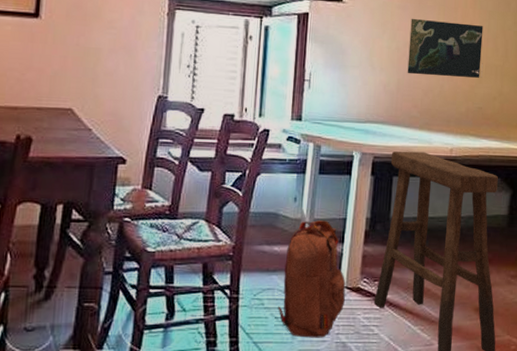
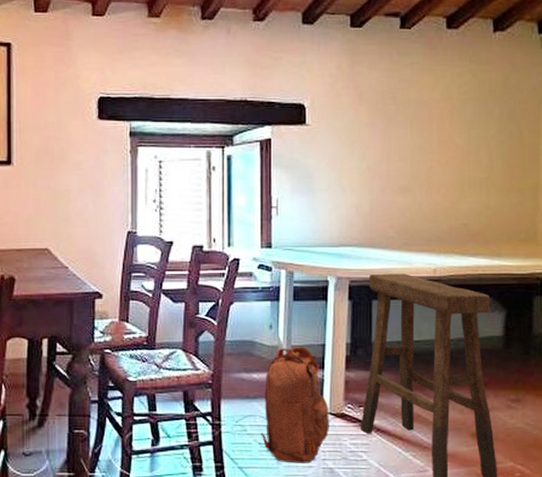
map: present [407,18,484,78] -> none [380,135,465,194]

